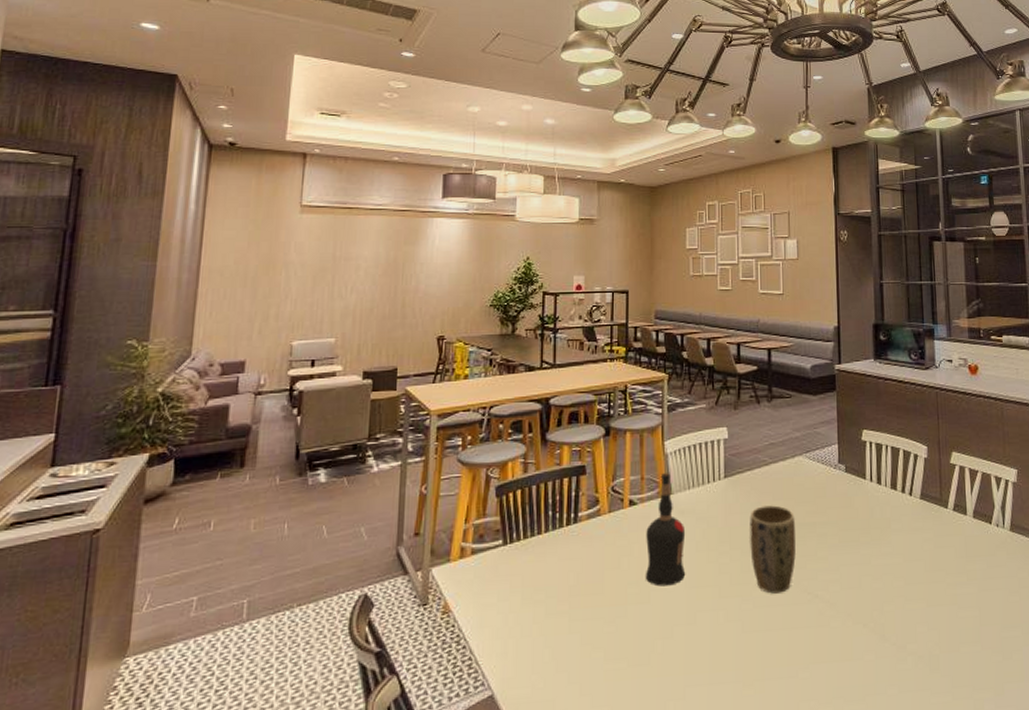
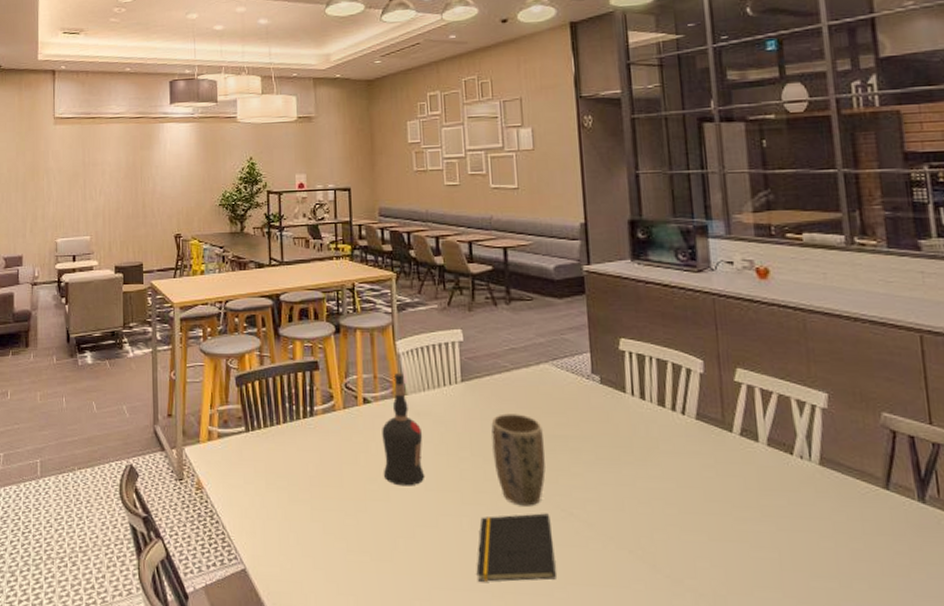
notepad: none [729,598,801,673] -> present [476,513,556,582]

